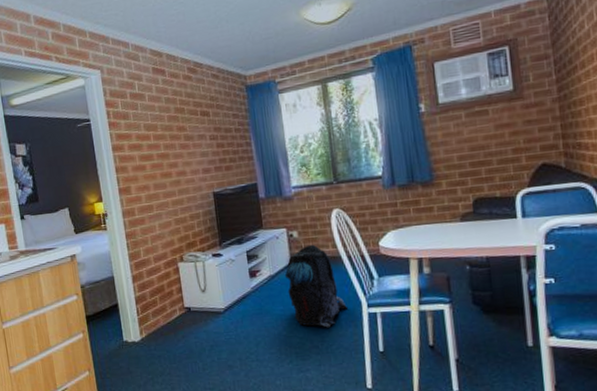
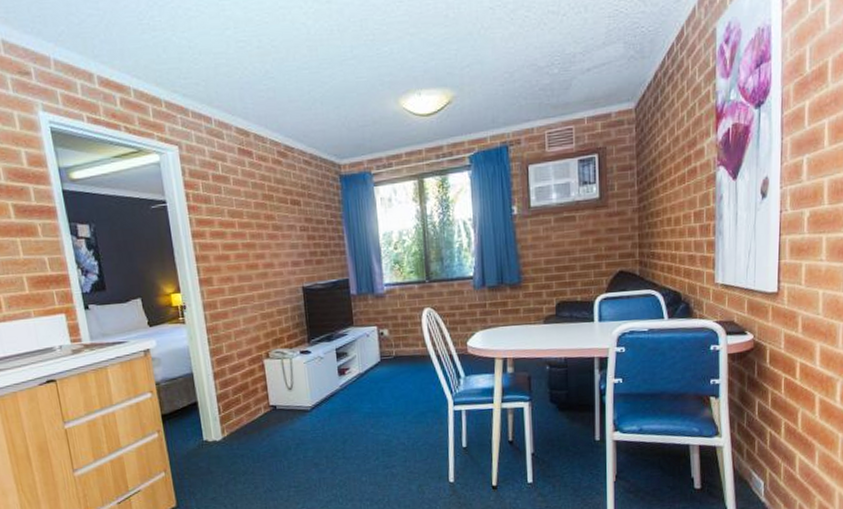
backpack: present [284,244,347,328] -> none [374,343,434,425]

